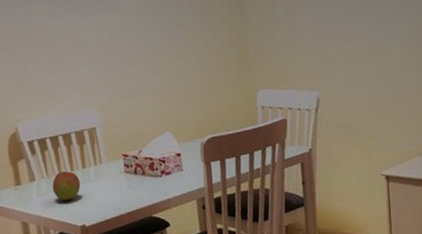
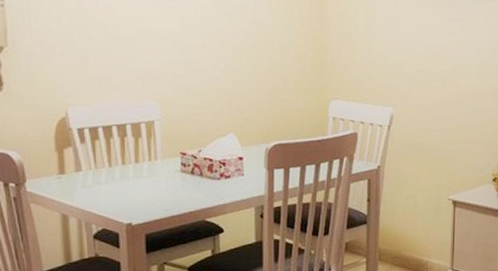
fruit: present [52,171,81,201] -> none [99,164,132,196]

